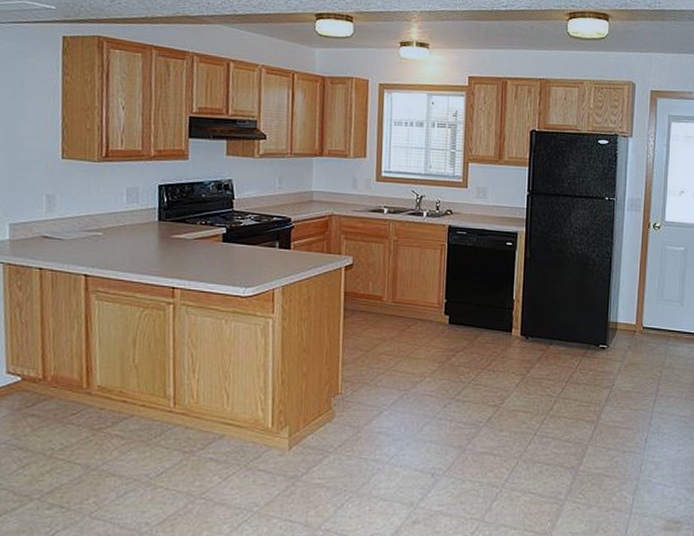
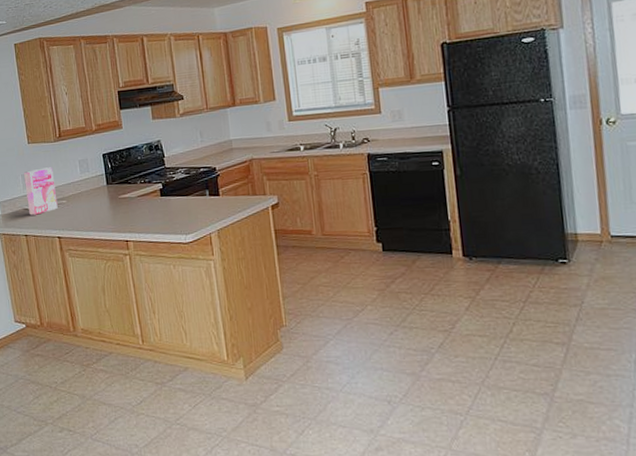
cereal box: none [49,190,91,246] -> present [23,167,58,215]

